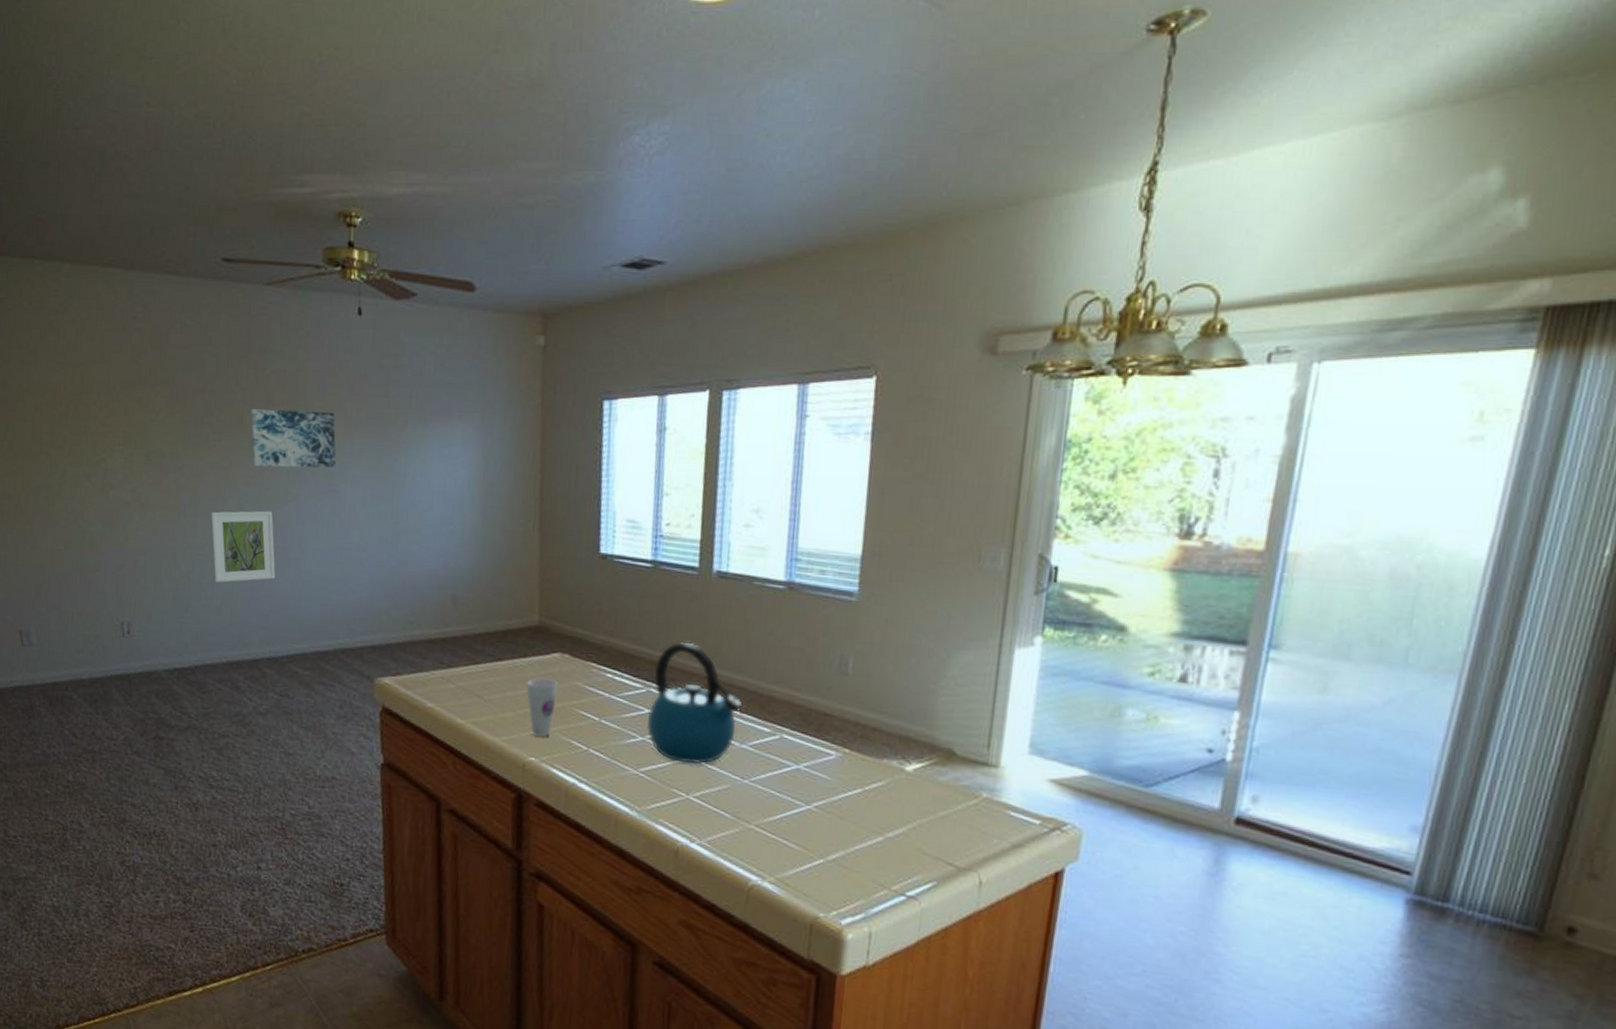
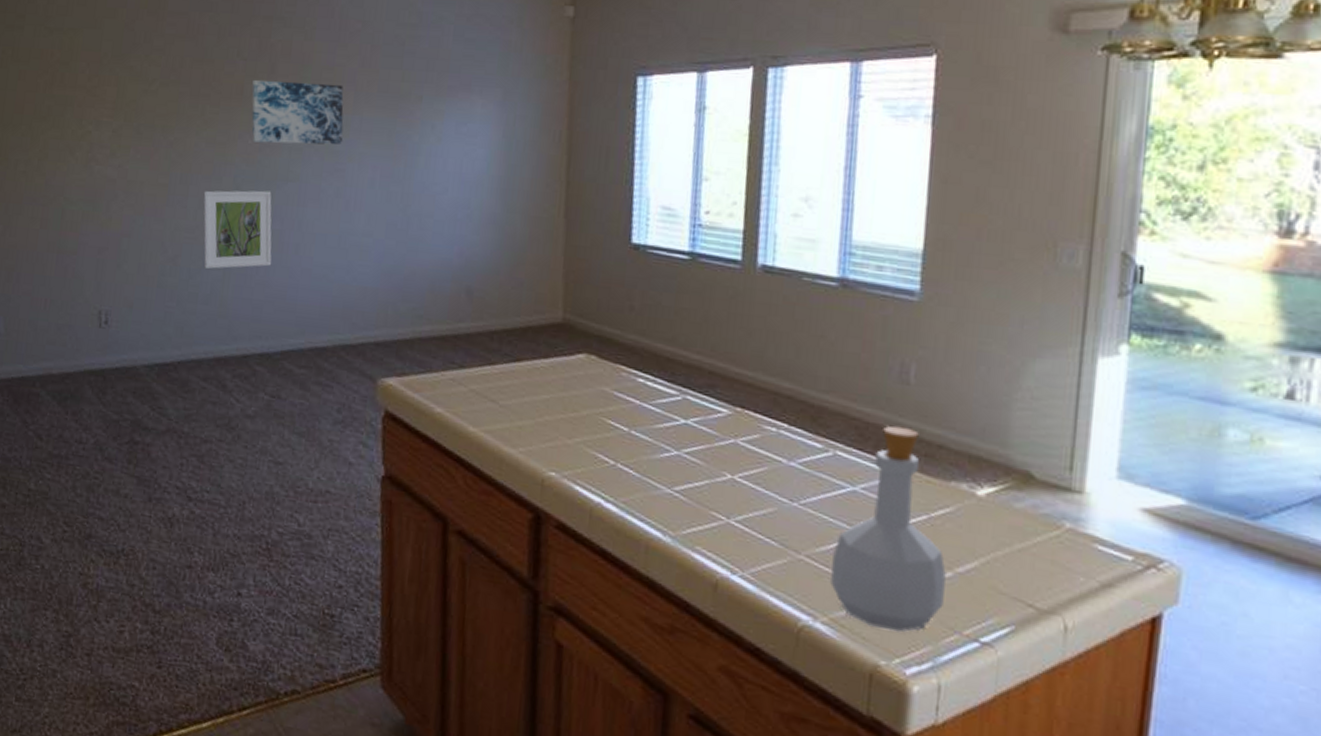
cup: present [526,678,558,737] -> none [547,382,583,449]
kettle: present [646,642,743,765] -> none [682,344,791,484]
bottle: none [776,711,878,889] -> present [829,425,946,632]

